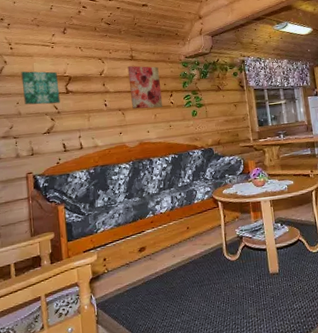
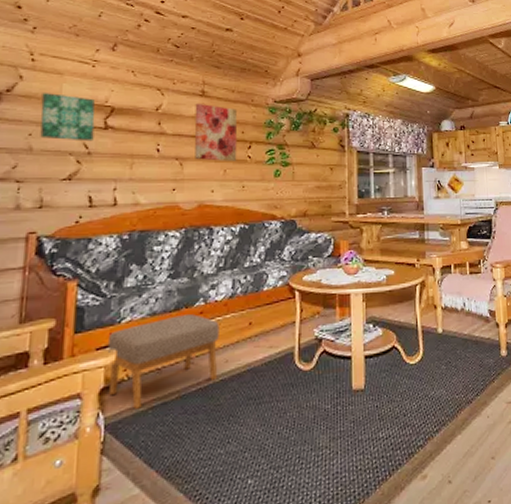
footstool: none [90,223,170,293] -> present [107,313,219,409]

